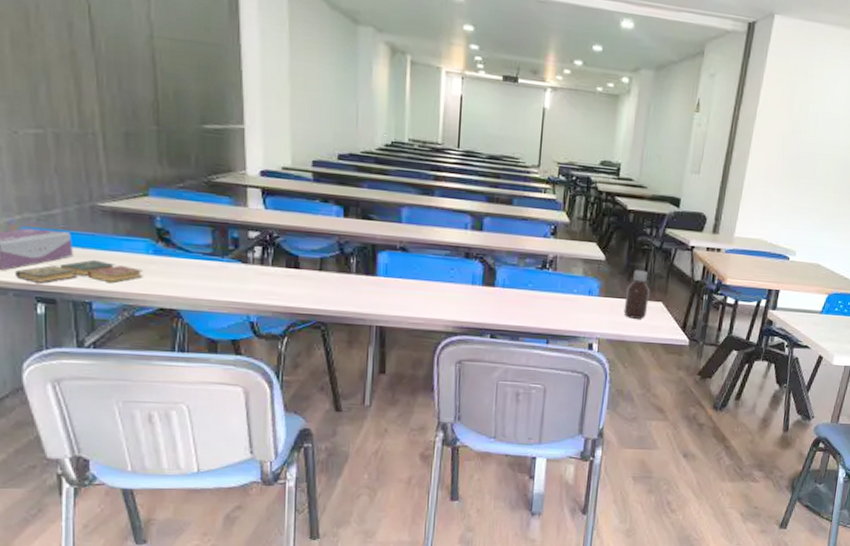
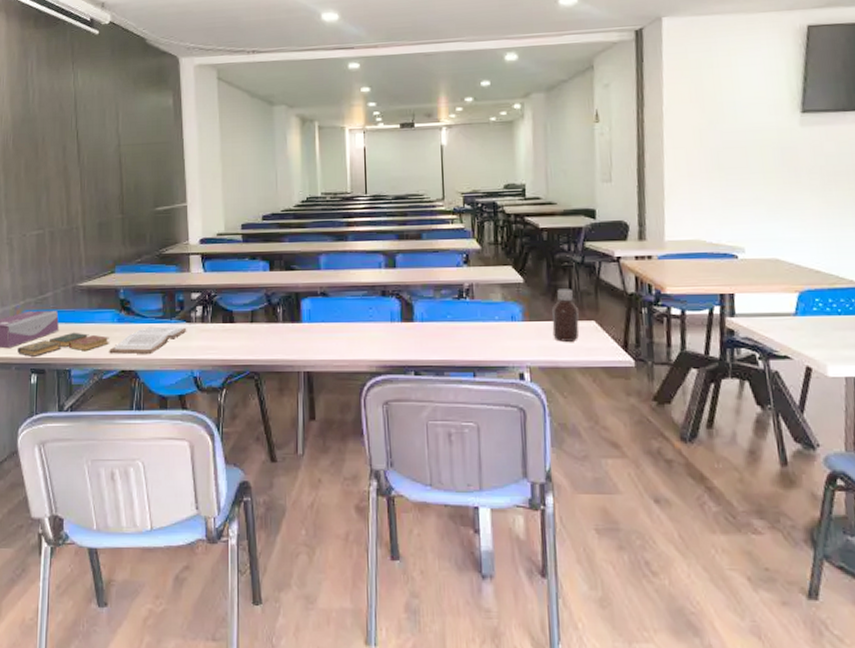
book: none [143,262,243,293] -> present [109,326,187,354]

